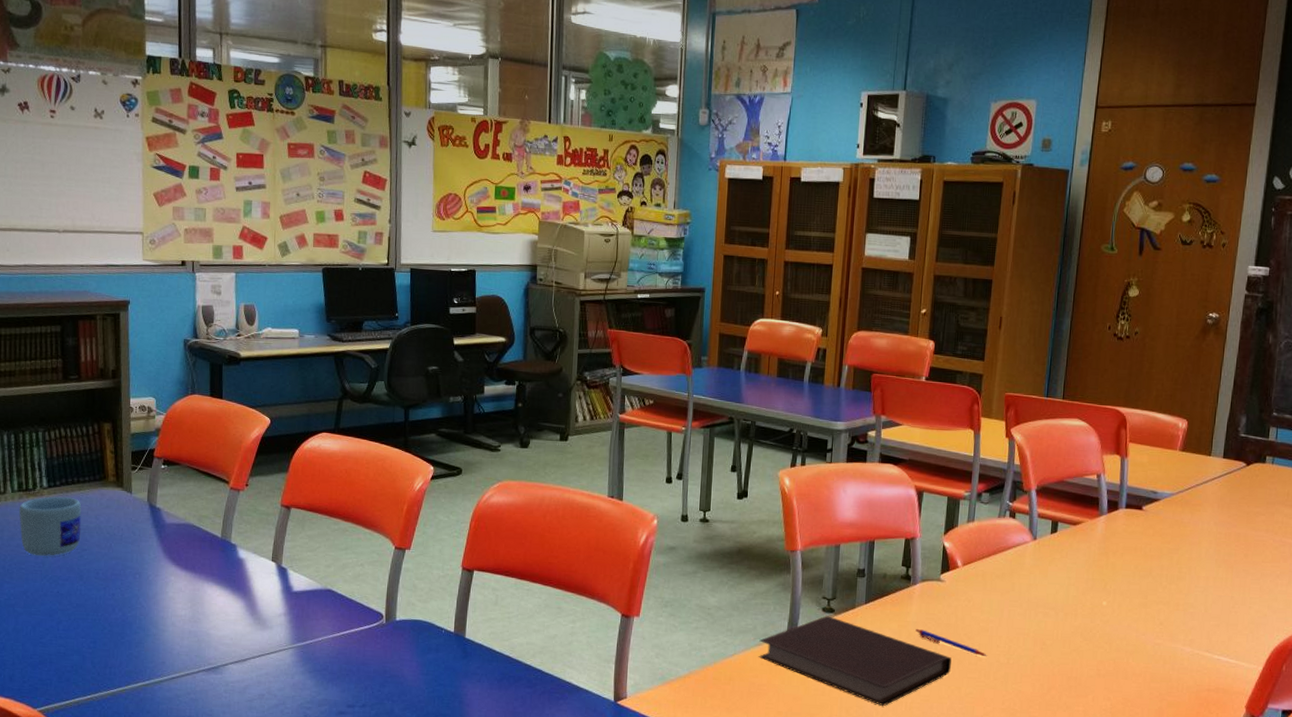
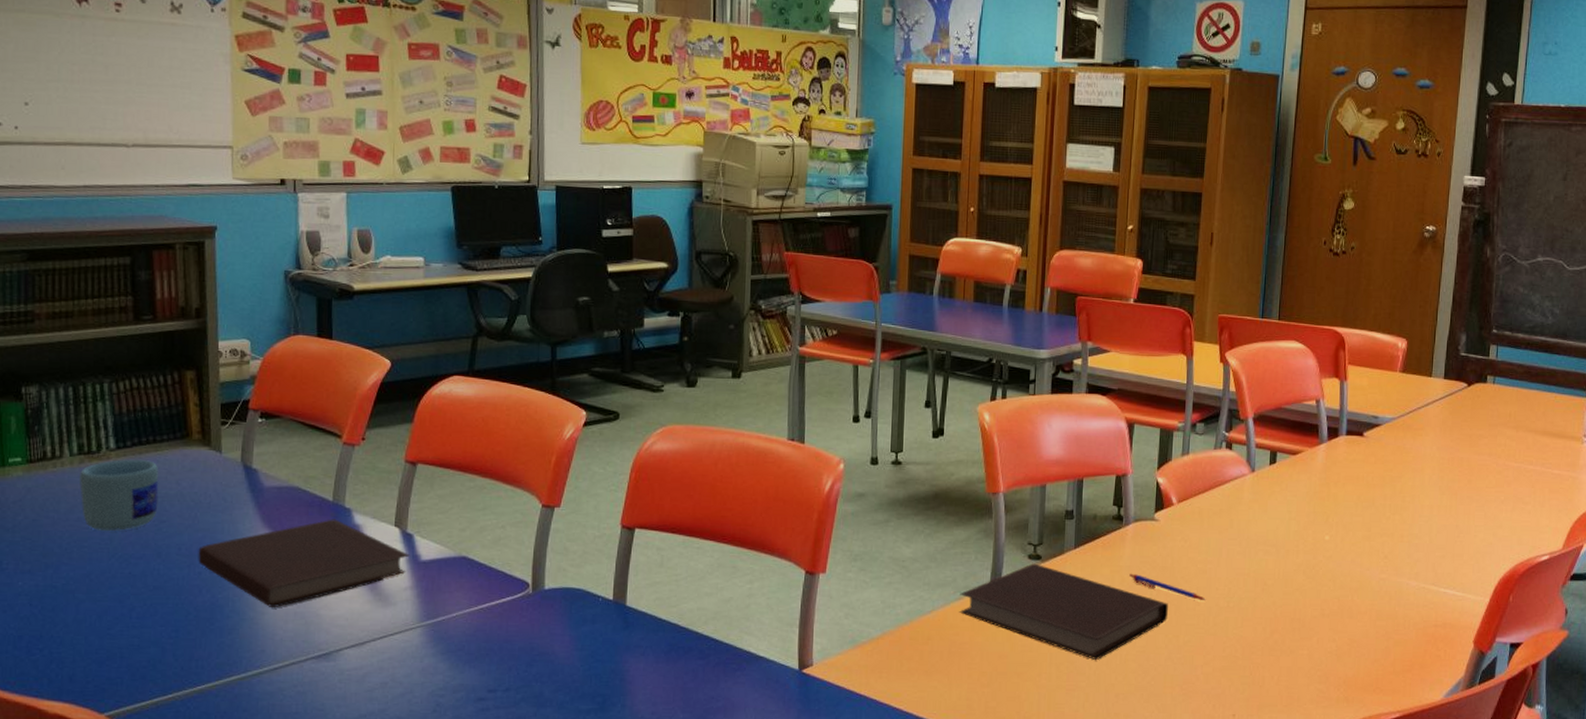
notebook: none [112,552,284,627] -> present [198,519,410,608]

